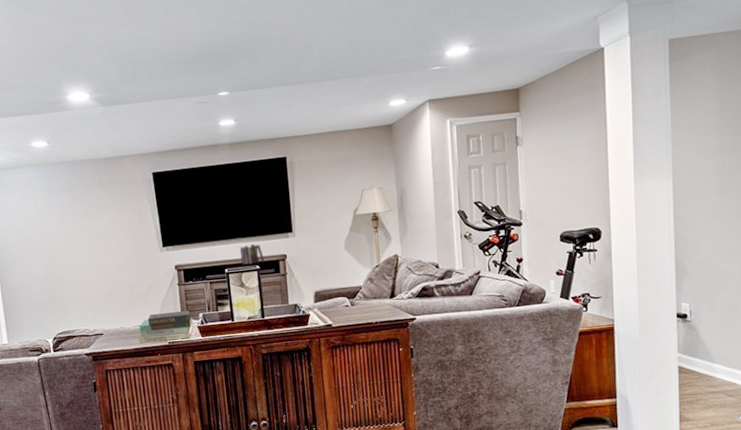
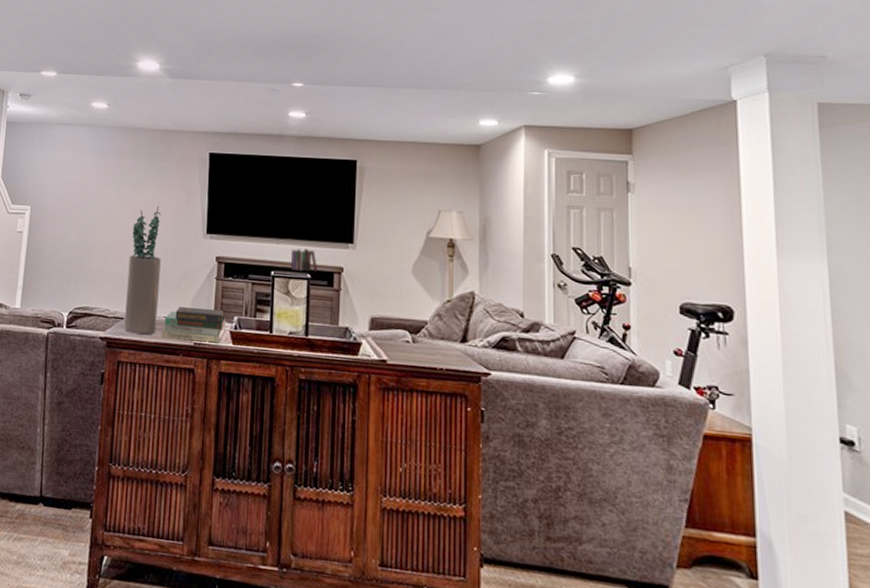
vase: none [95,230,134,346] -> present [124,206,162,335]

